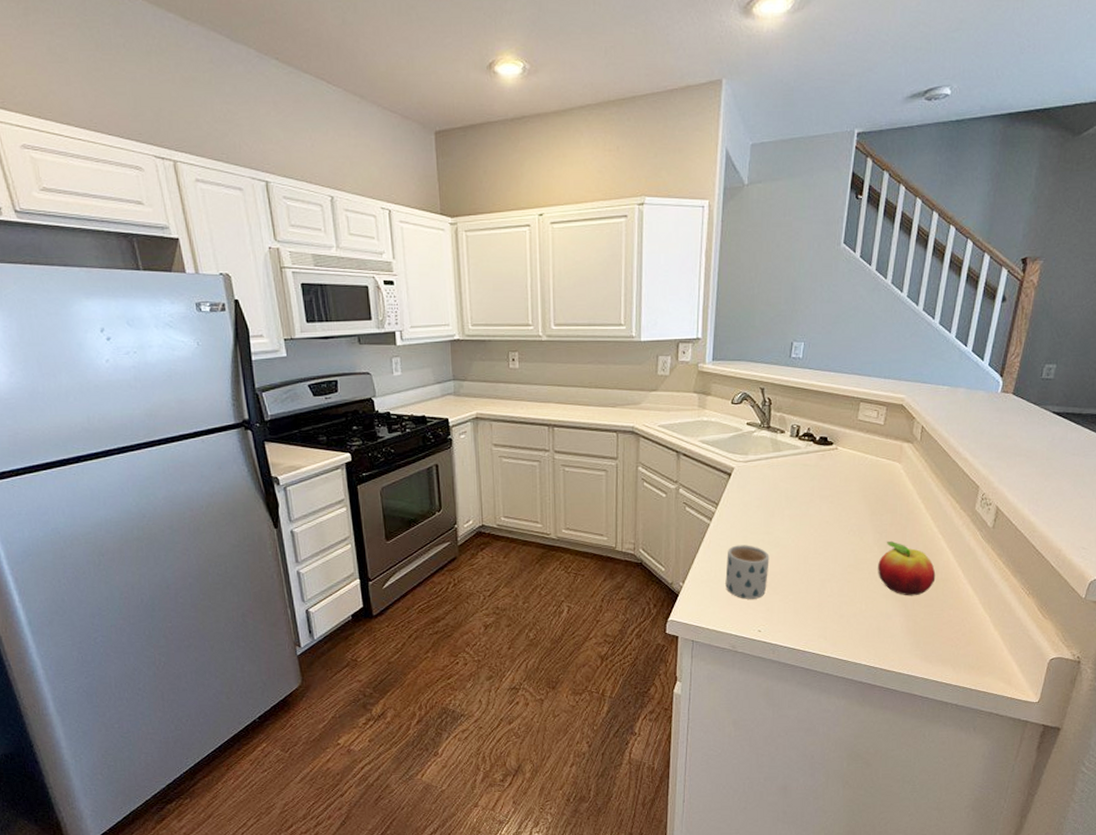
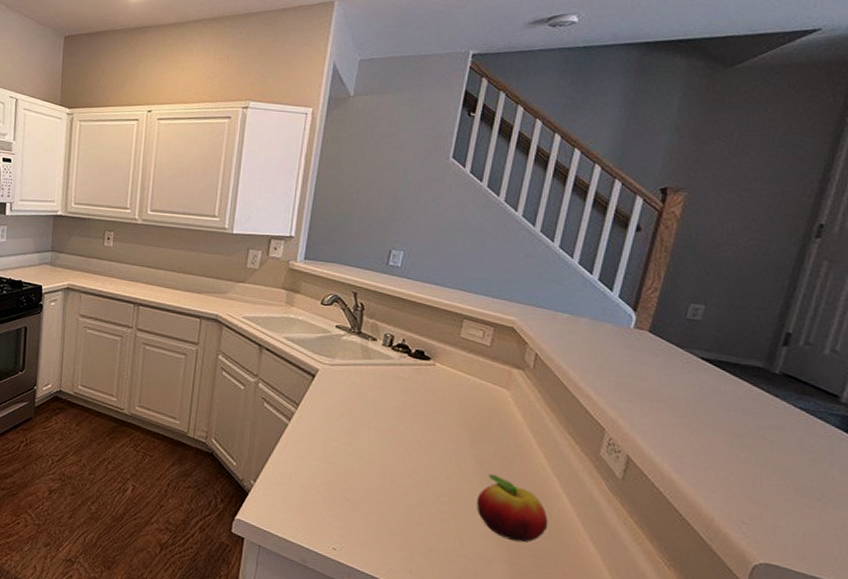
mug: present [725,545,770,599] -> none [300,451,351,513]

